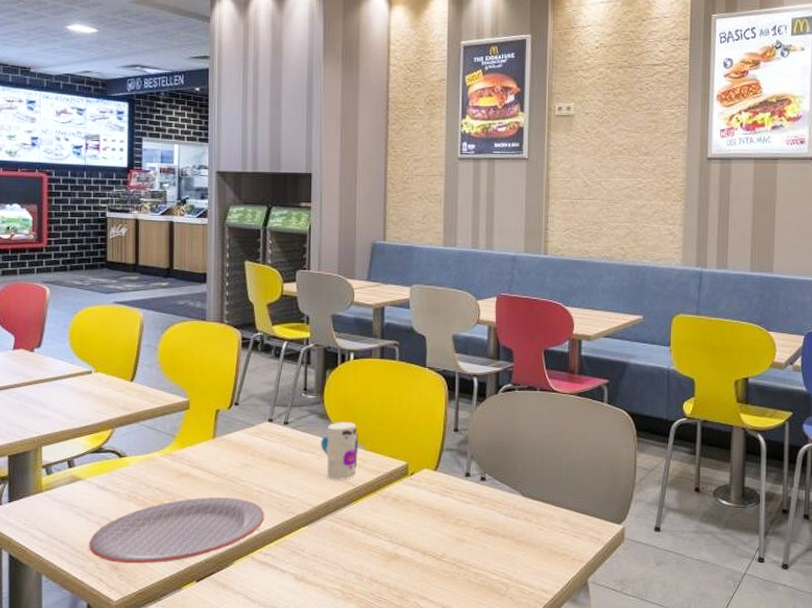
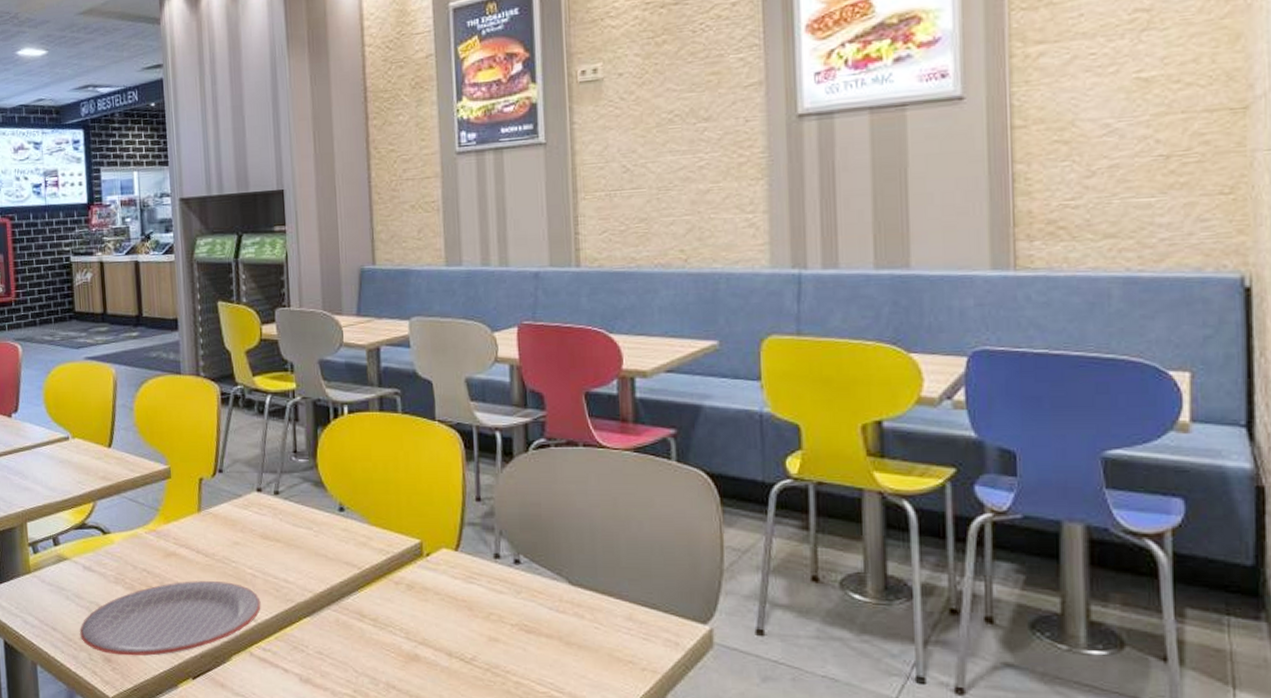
toy: present [321,422,358,480] -> none [317,491,362,561]

